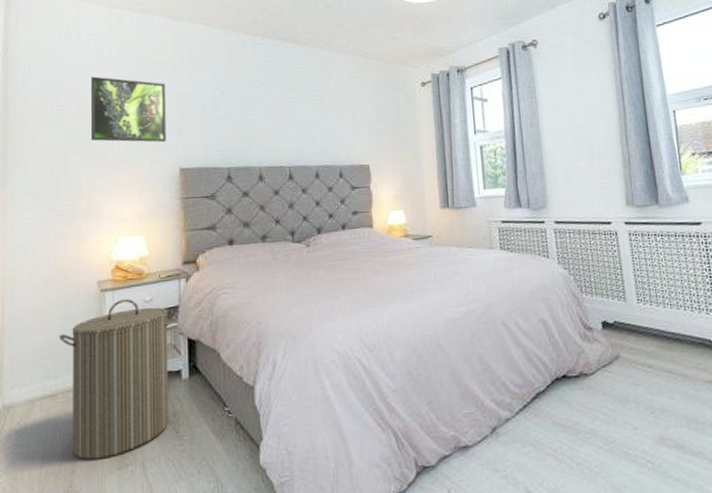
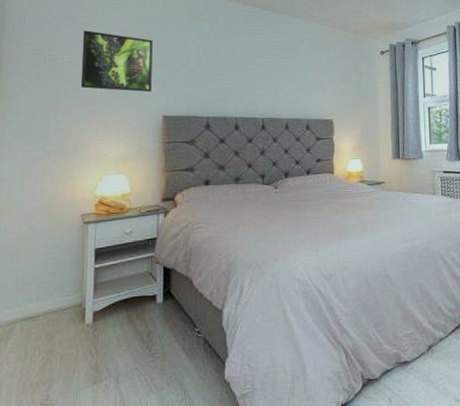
laundry hamper: present [59,298,177,460] -> none [42,230,155,376]

